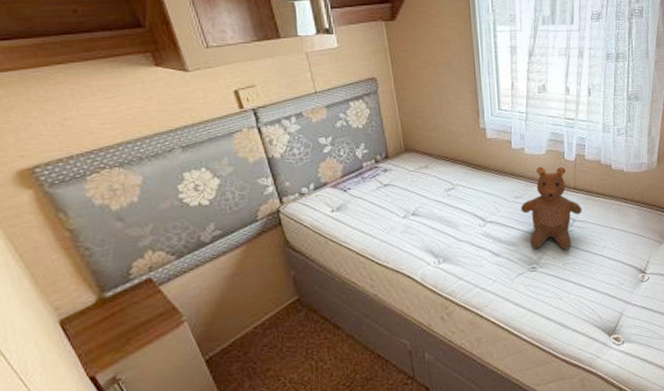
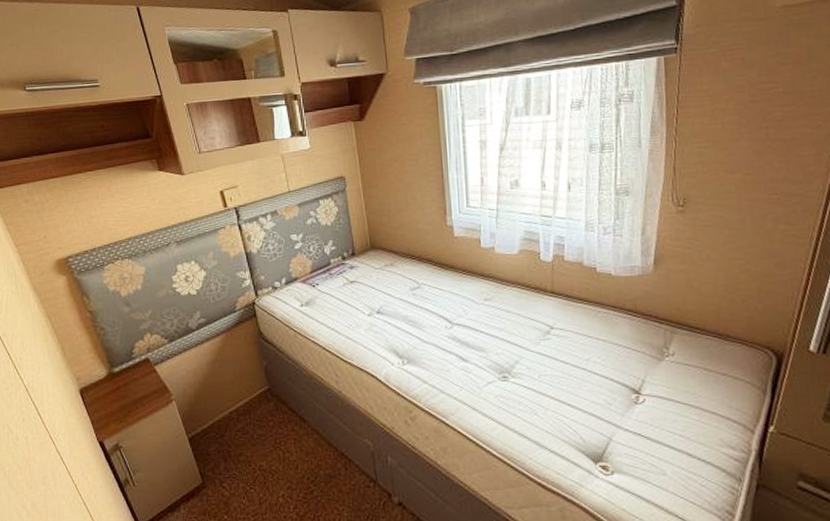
teddy bear: present [520,166,582,250] -> none [490,267,561,360]

